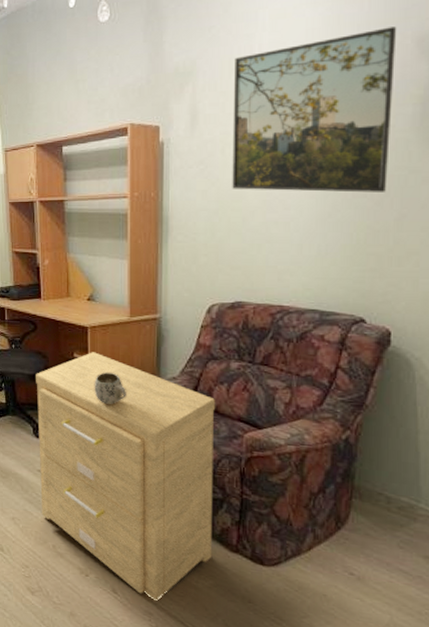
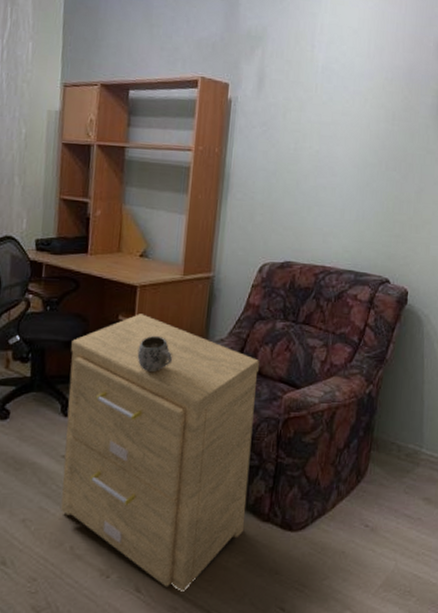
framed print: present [232,26,397,193] -> none [290,29,424,168]

